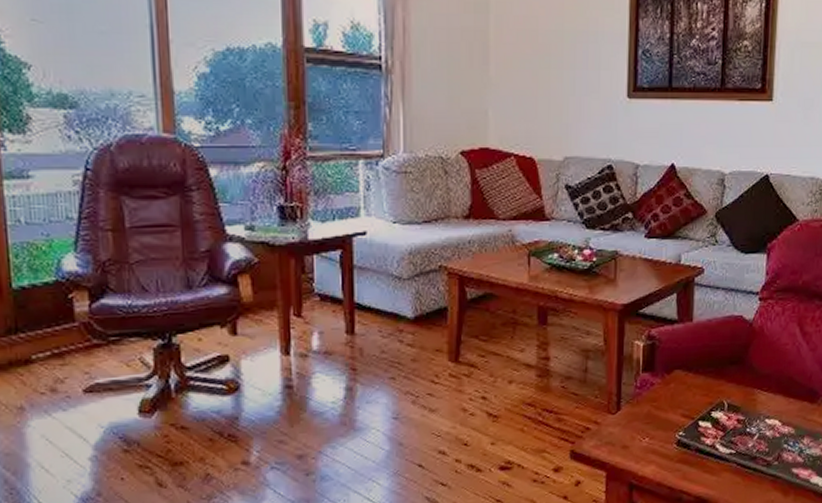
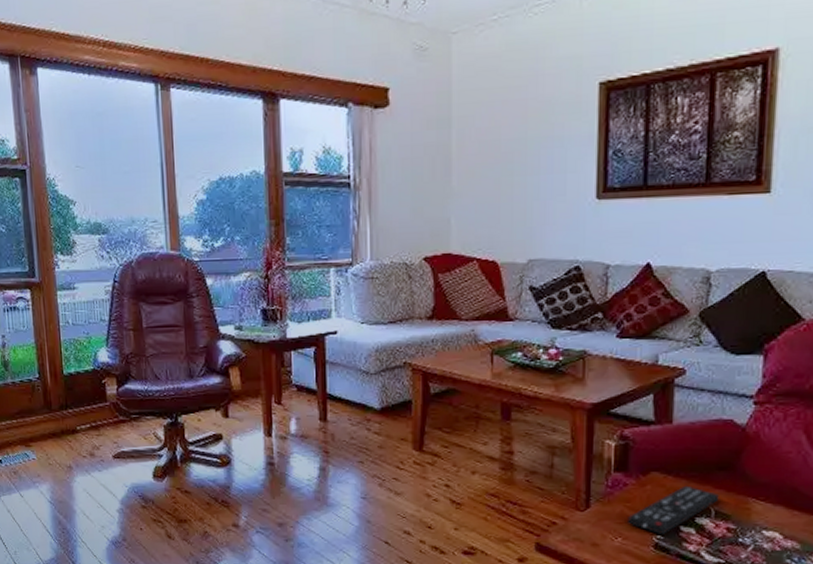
remote control: none [653,381,731,432] -> present [626,485,719,536]

